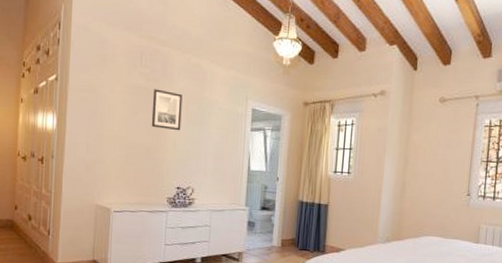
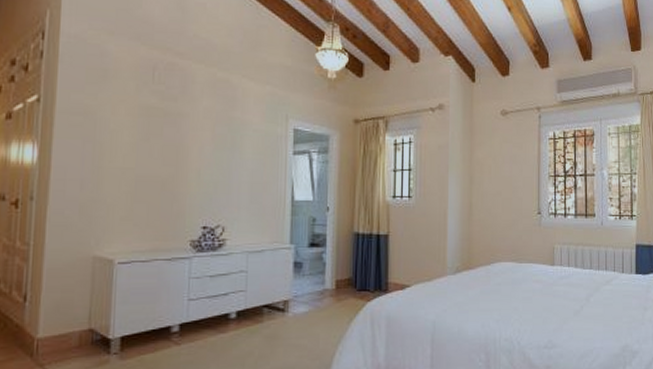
wall art: present [151,89,183,131] -> none [167,109,208,159]

